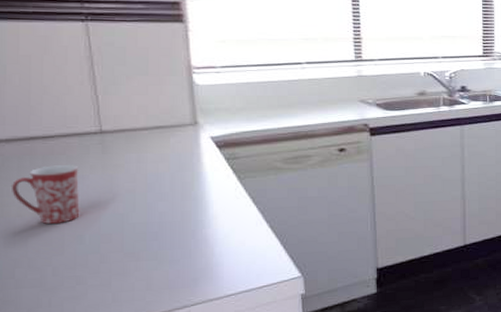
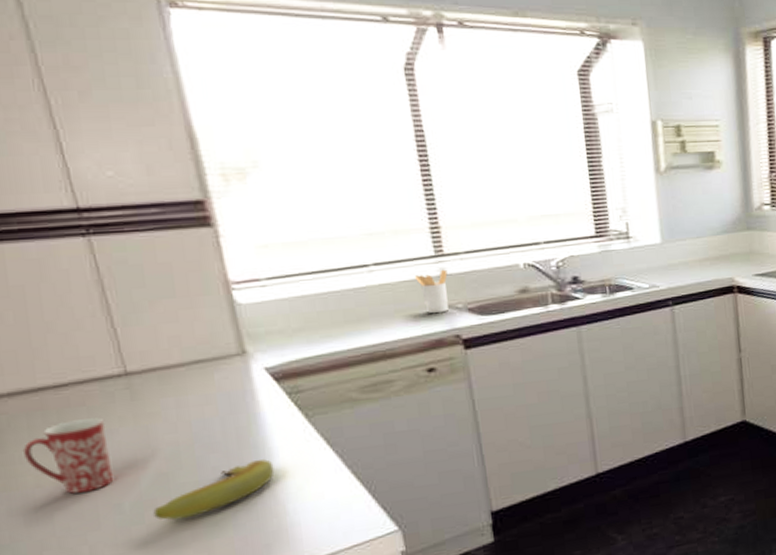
banana: none [108,210,208,253] -> present [153,459,274,521]
utensil holder: none [337,71,363,106] -> present [414,269,449,314]

